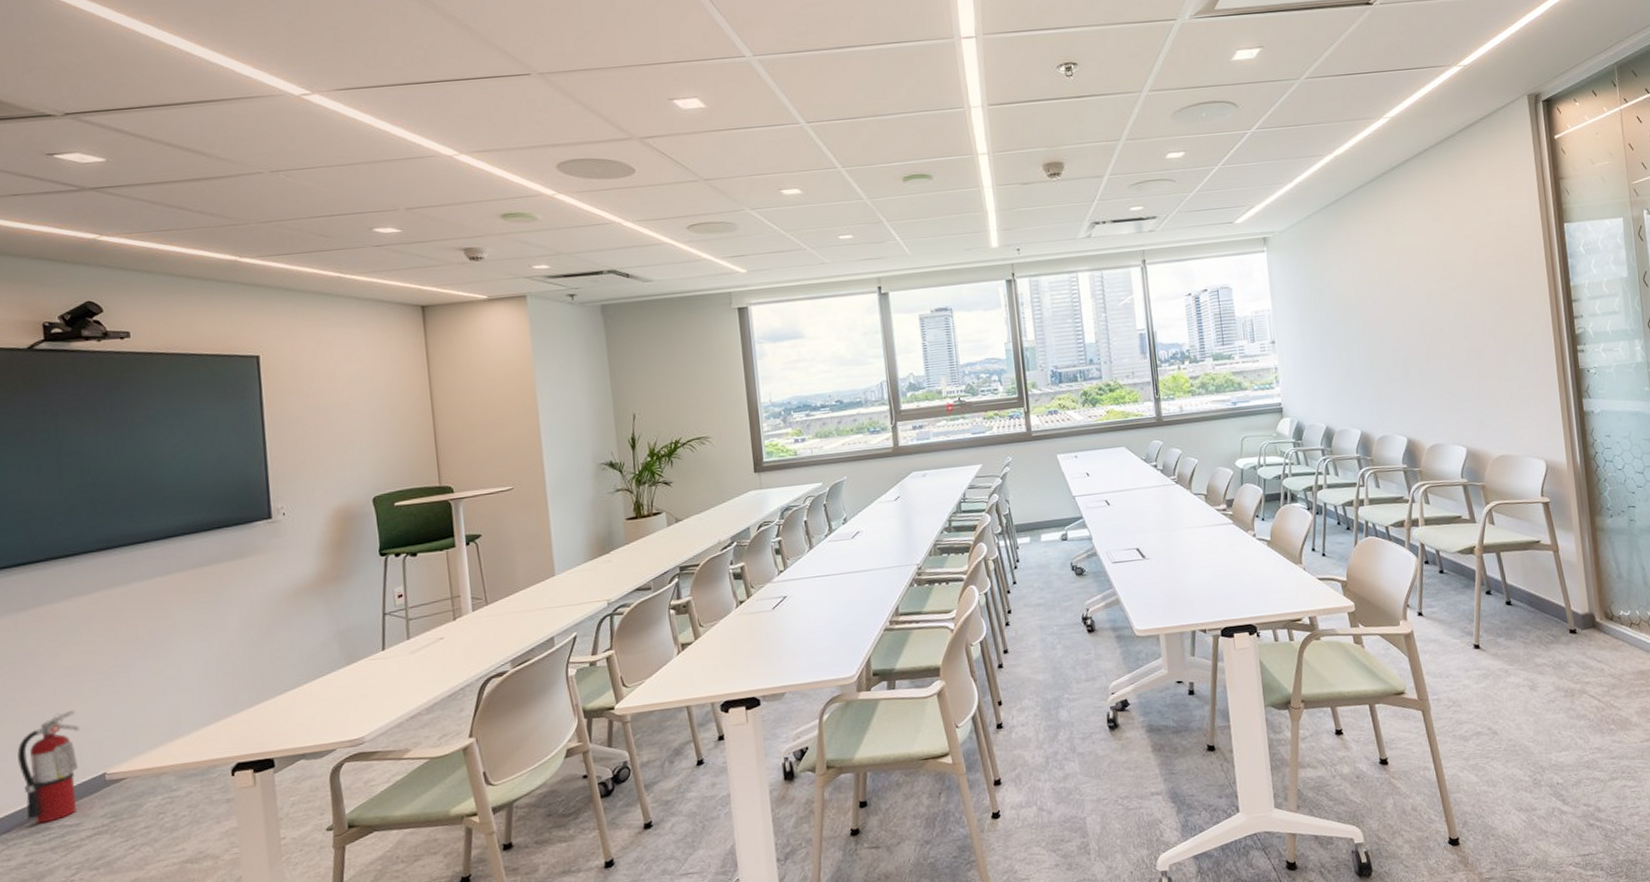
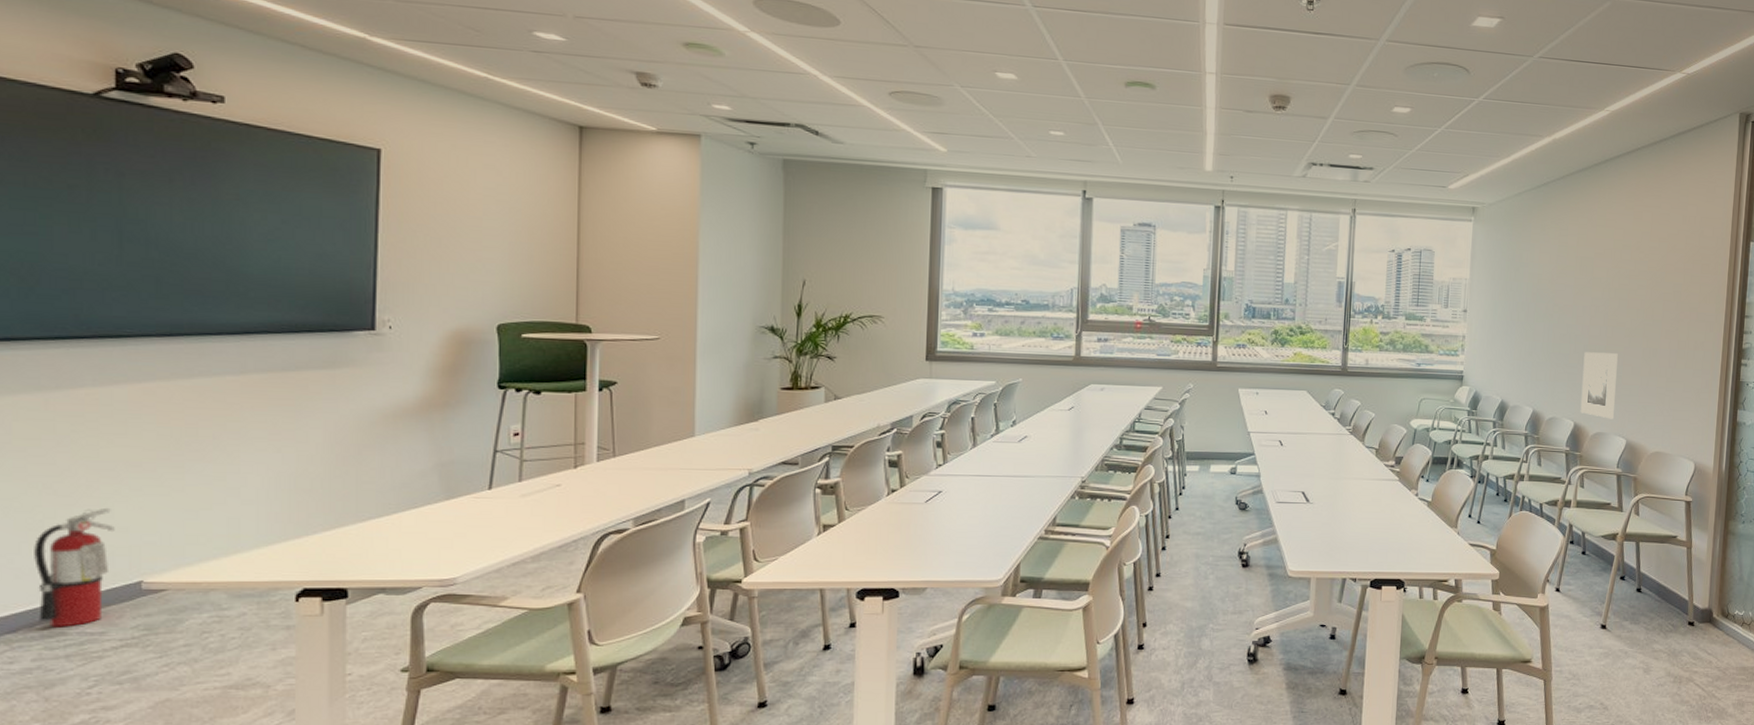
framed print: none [1405,360,1448,429] -> present [1580,352,1618,419]

